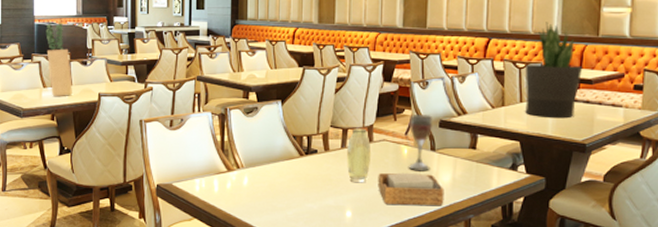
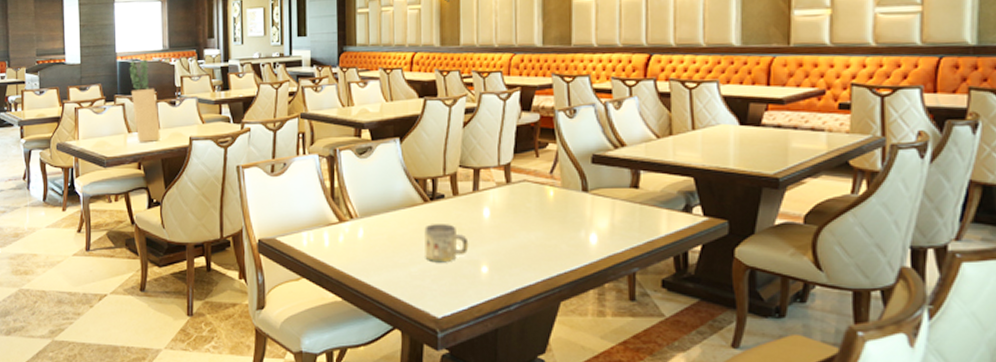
mug: none [299,175,336,207] -> present [424,224,469,261]
vase: present [347,128,372,183] -> none [480,167,510,233]
napkin holder: present [378,172,444,206] -> none [518,218,601,258]
cup: present [408,114,433,170] -> none [555,148,584,215]
planter: present [524,22,583,119] -> none [696,31,771,148]

